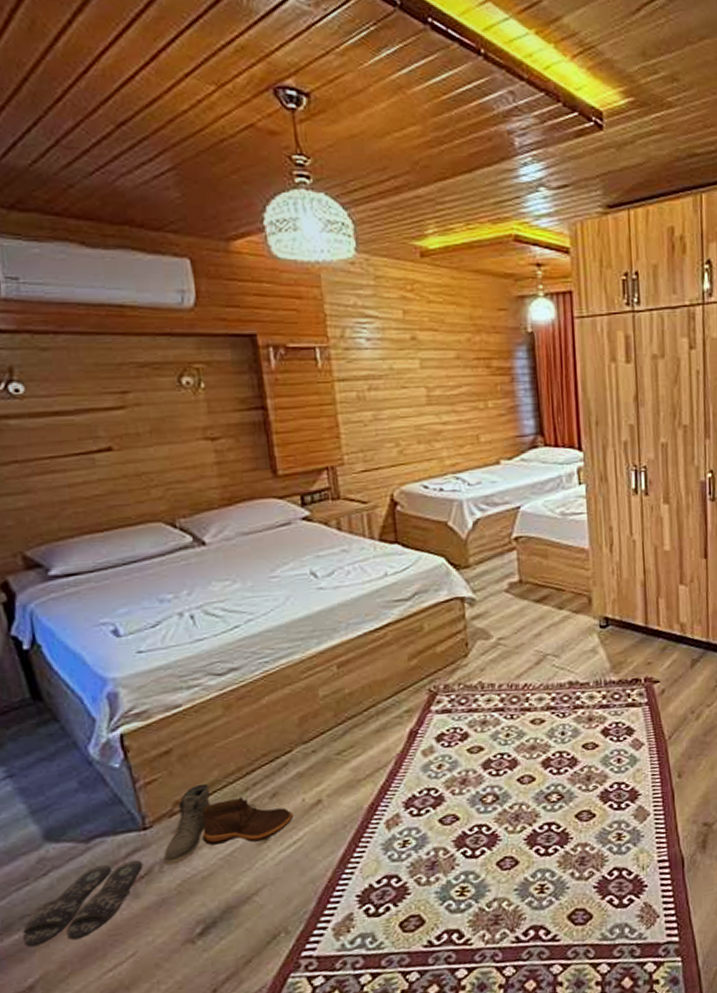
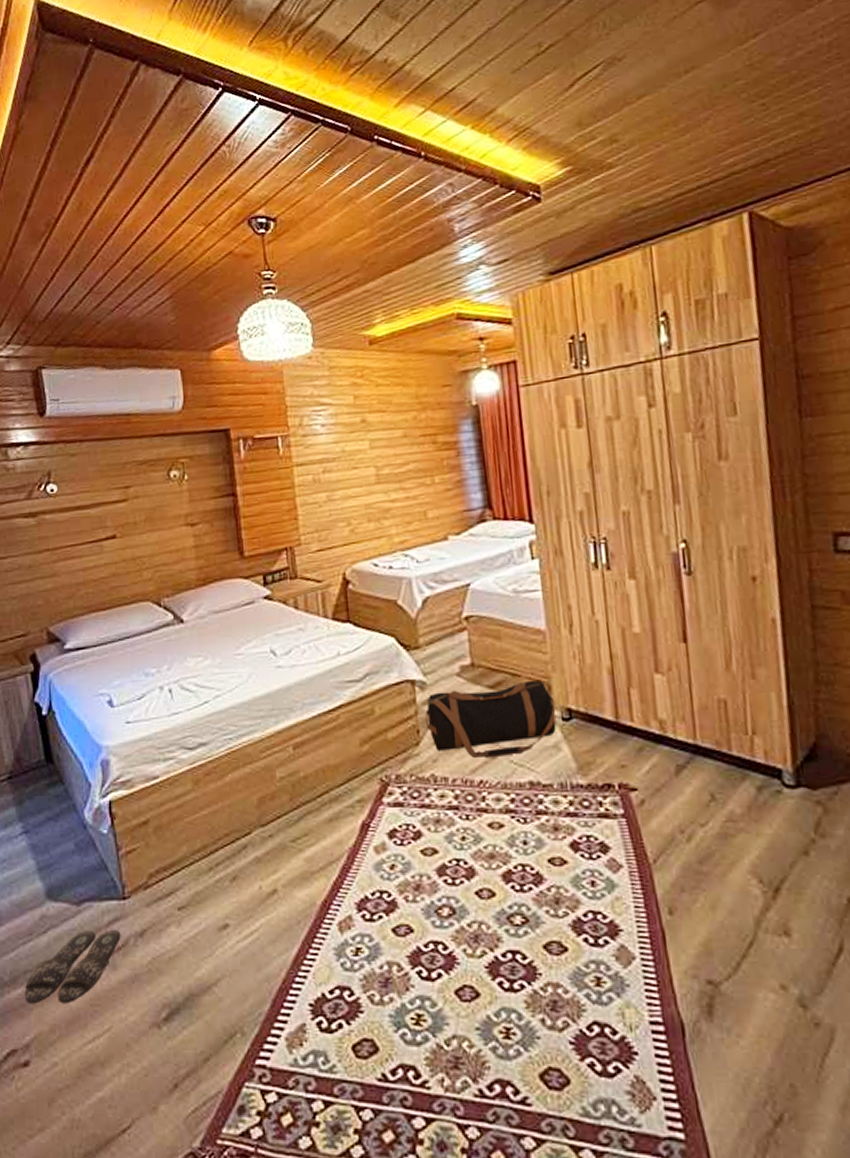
boot: present [163,784,211,864] -> none [138,860,179,938]
boot: present [202,797,294,845] -> none [171,876,252,927]
duffel bag: none [473,593,595,665] -> present [424,679,557,758]

